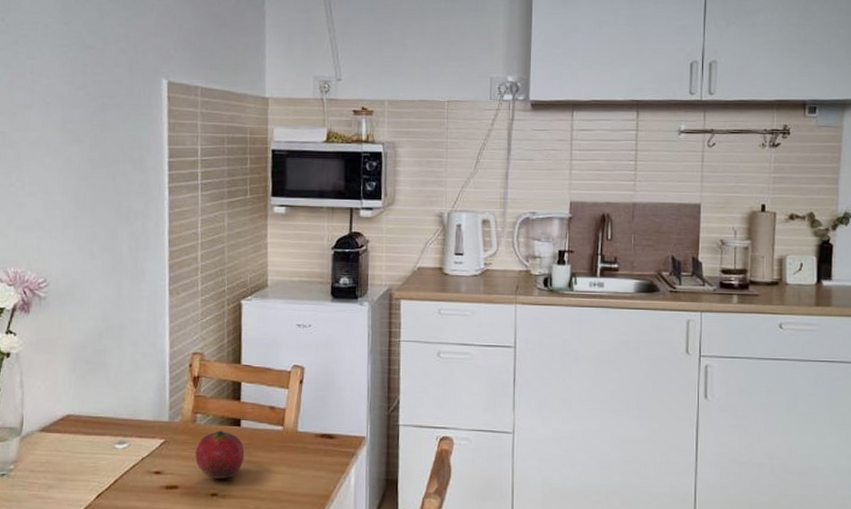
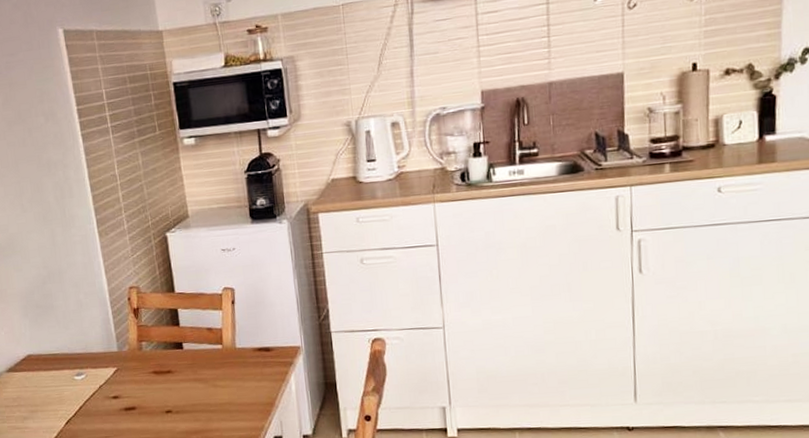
fruit: present [195,430,245,479] -> none [146,354,191,398]

